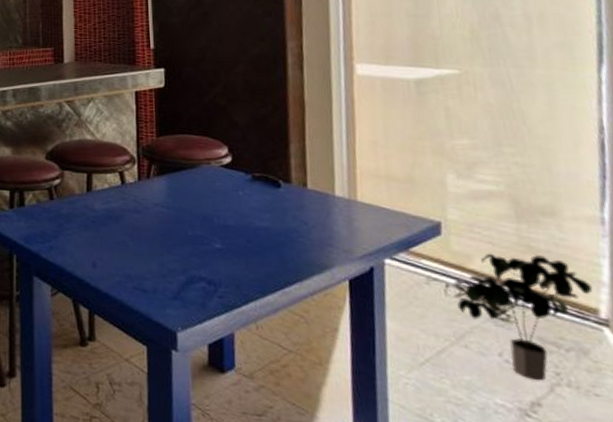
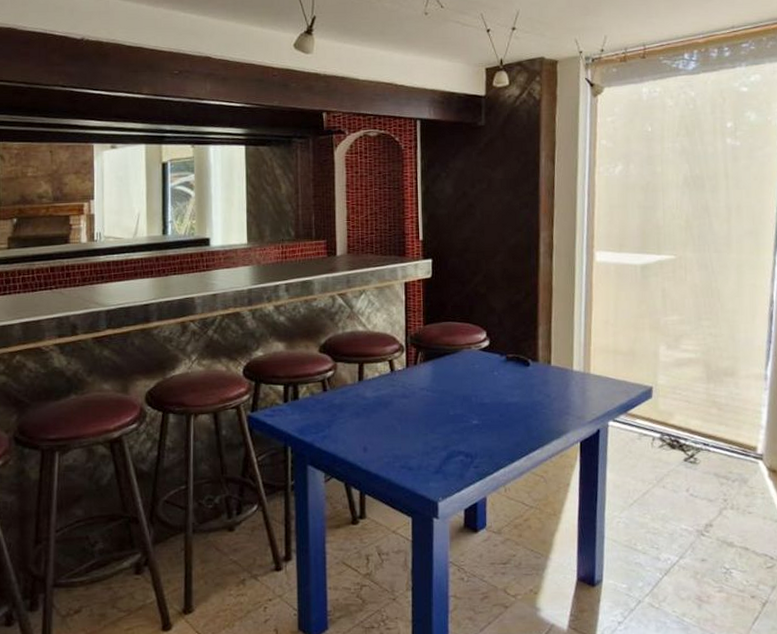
potted plant: present [457,253,593,381] -> none [660,408,755,507]

